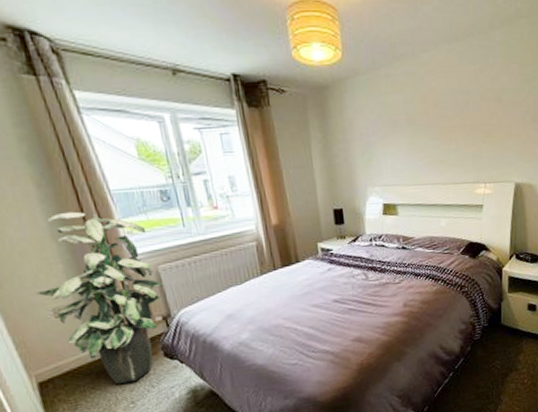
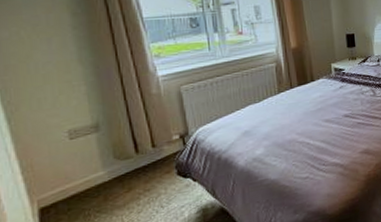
indoor plant: present [35,211,164,384] -> none [53,37,185,206]

